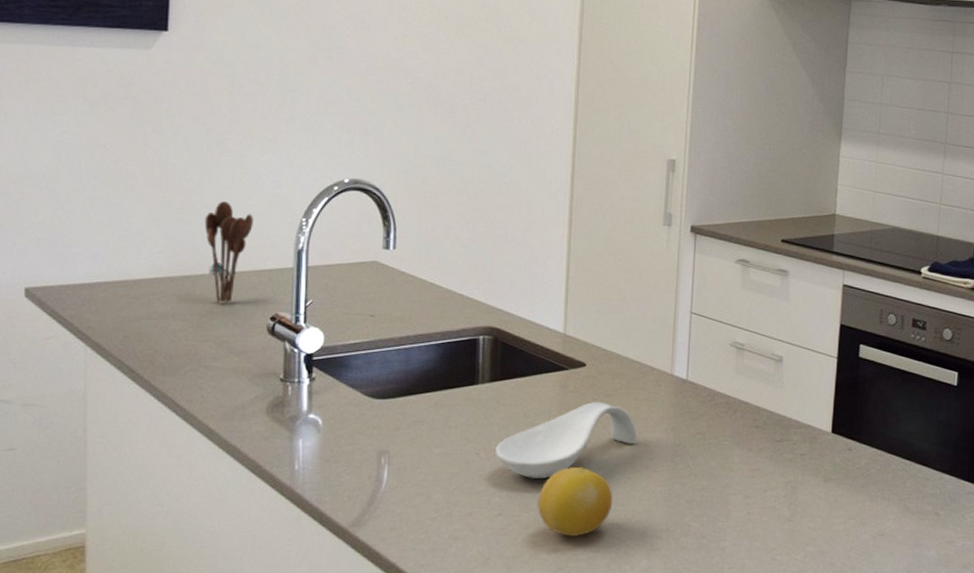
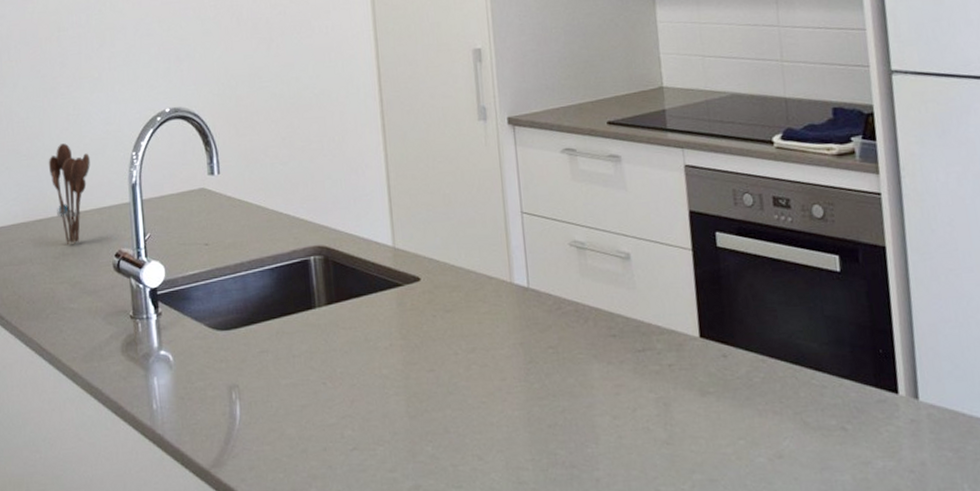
spoon rest: present [495,402,638,478] -> none [341,319,486,407]
fruit: present [536,466,613,538] -> none [390,391,470,472]

